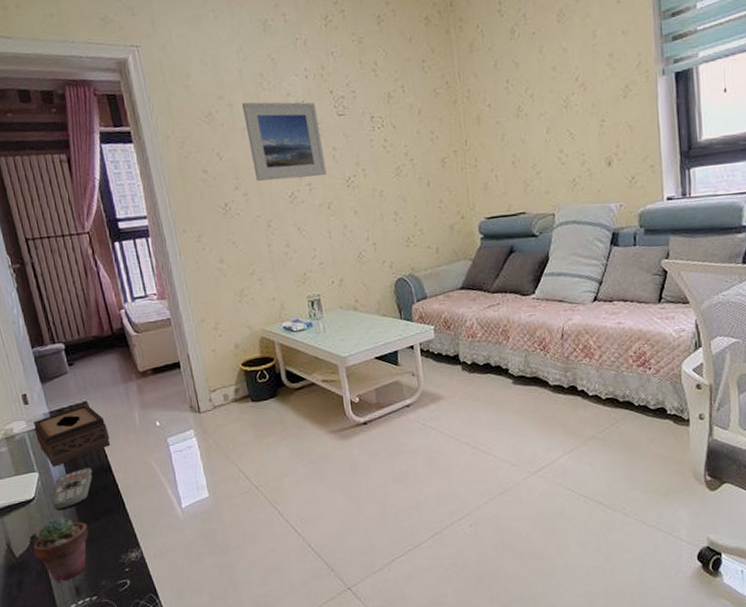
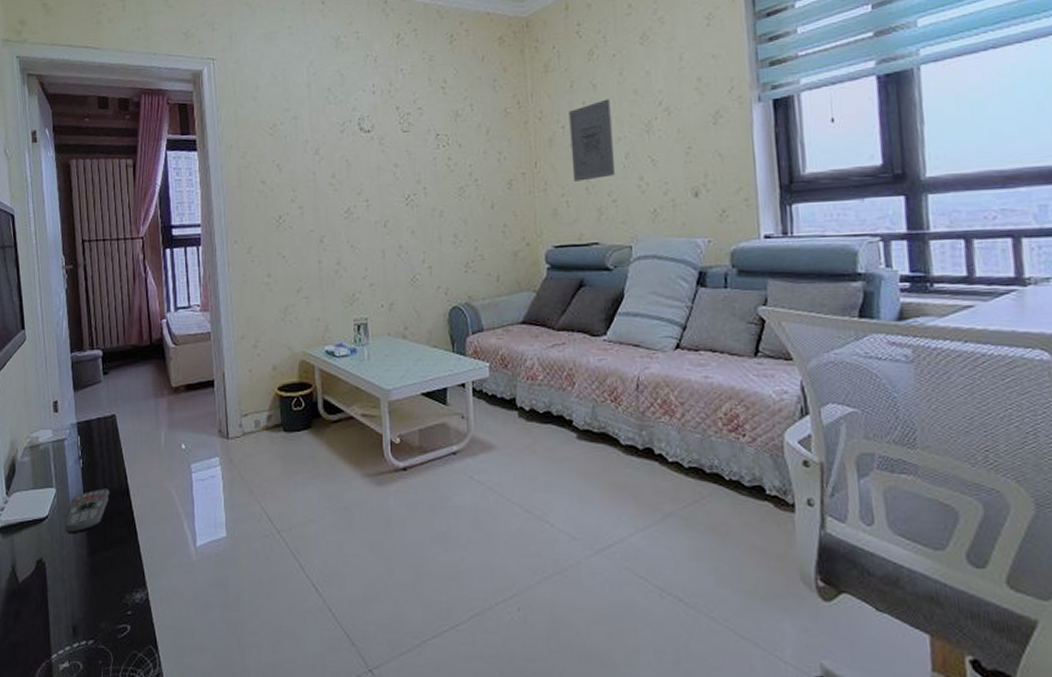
potted succulent: present [32,516,89,583] -> none [37,541,96,619]
tissue box: present [33,404,111,467] -> none [59,417,133,484]
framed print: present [241,102,327,181] -> none [306,115,386,195]
wall art: none [494,76,539,157] -> present [568,99,616,182]

